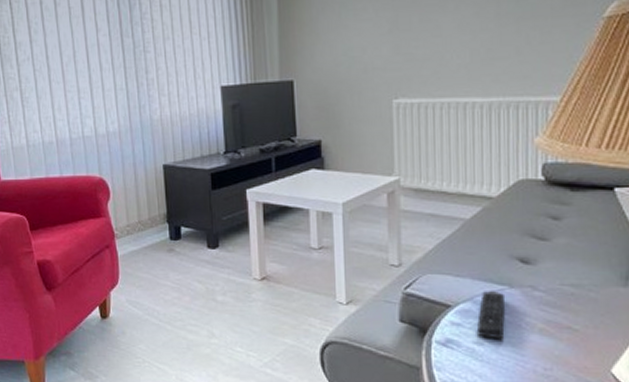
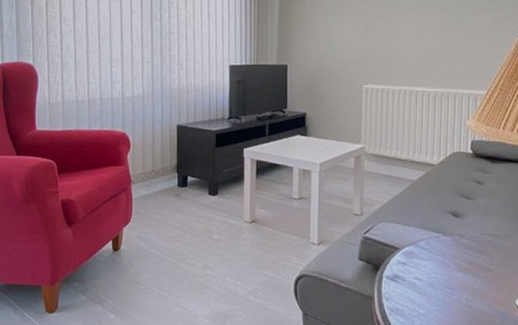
remote control: present [476,290,506,340] -> none [417,236,440,276]

